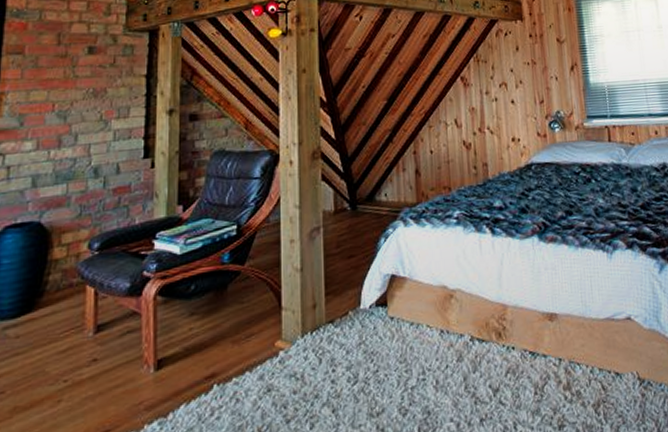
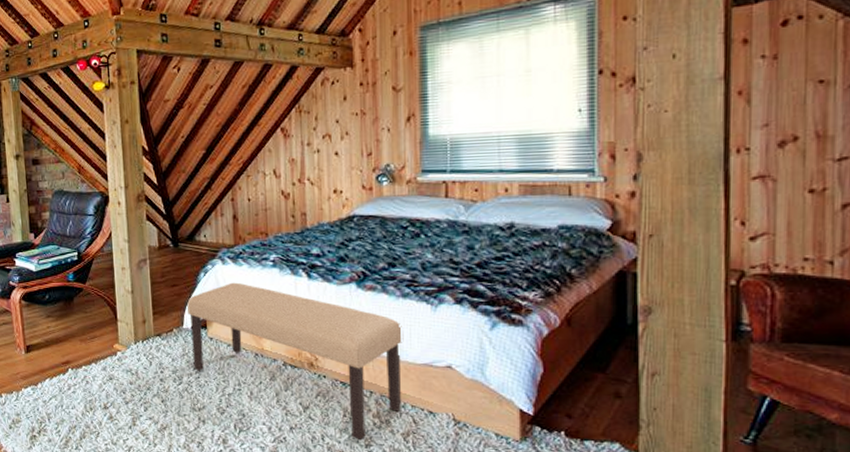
bench: none [365,246,590,422] -> present [187,282,404,441]

